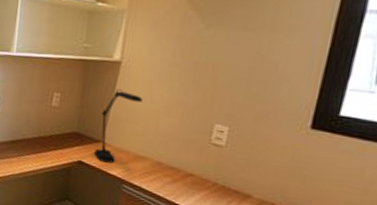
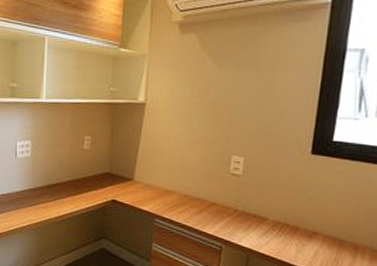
desk lamp: present [93,89,143,164] -> none [125,129,167,200]

